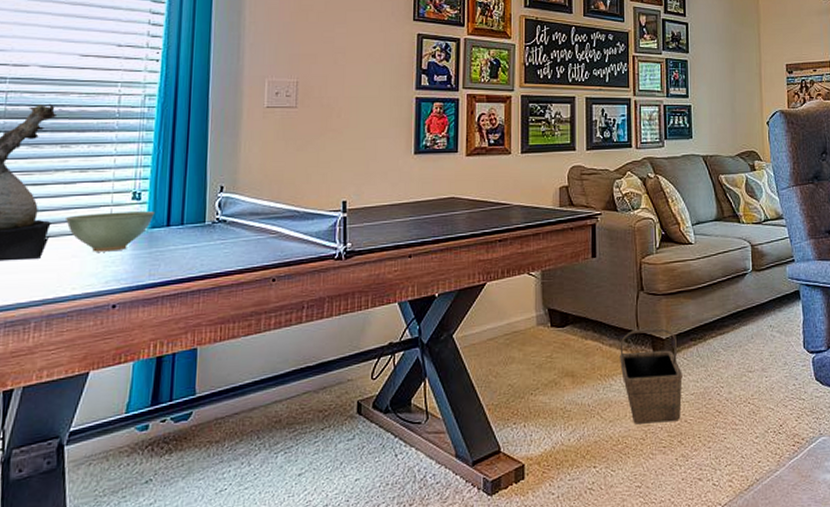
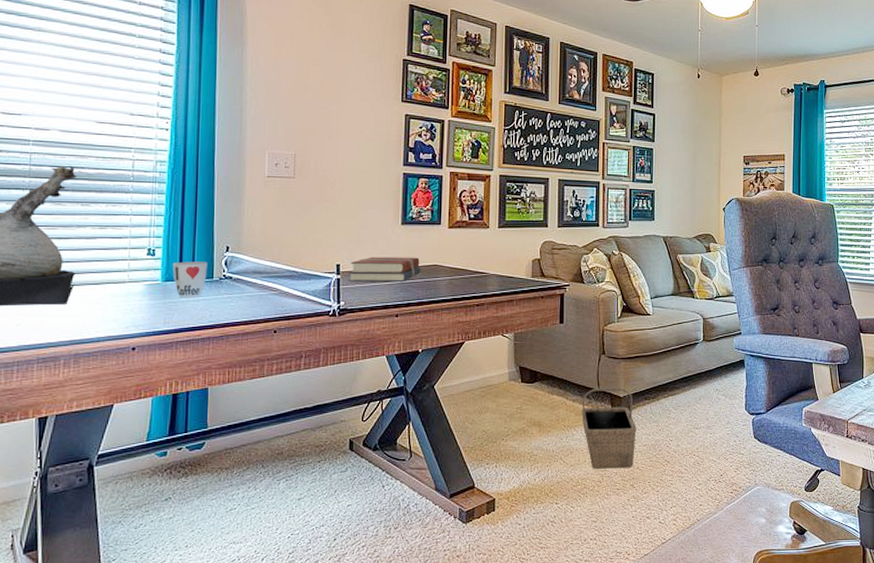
bowl: present [66,211,156,252] -> none [88,266,169,301]
cup: none [160,204,199,247] -> present [173,261,207,299]
books: none [355,190,436,219] -> present [348,256,421,282]

